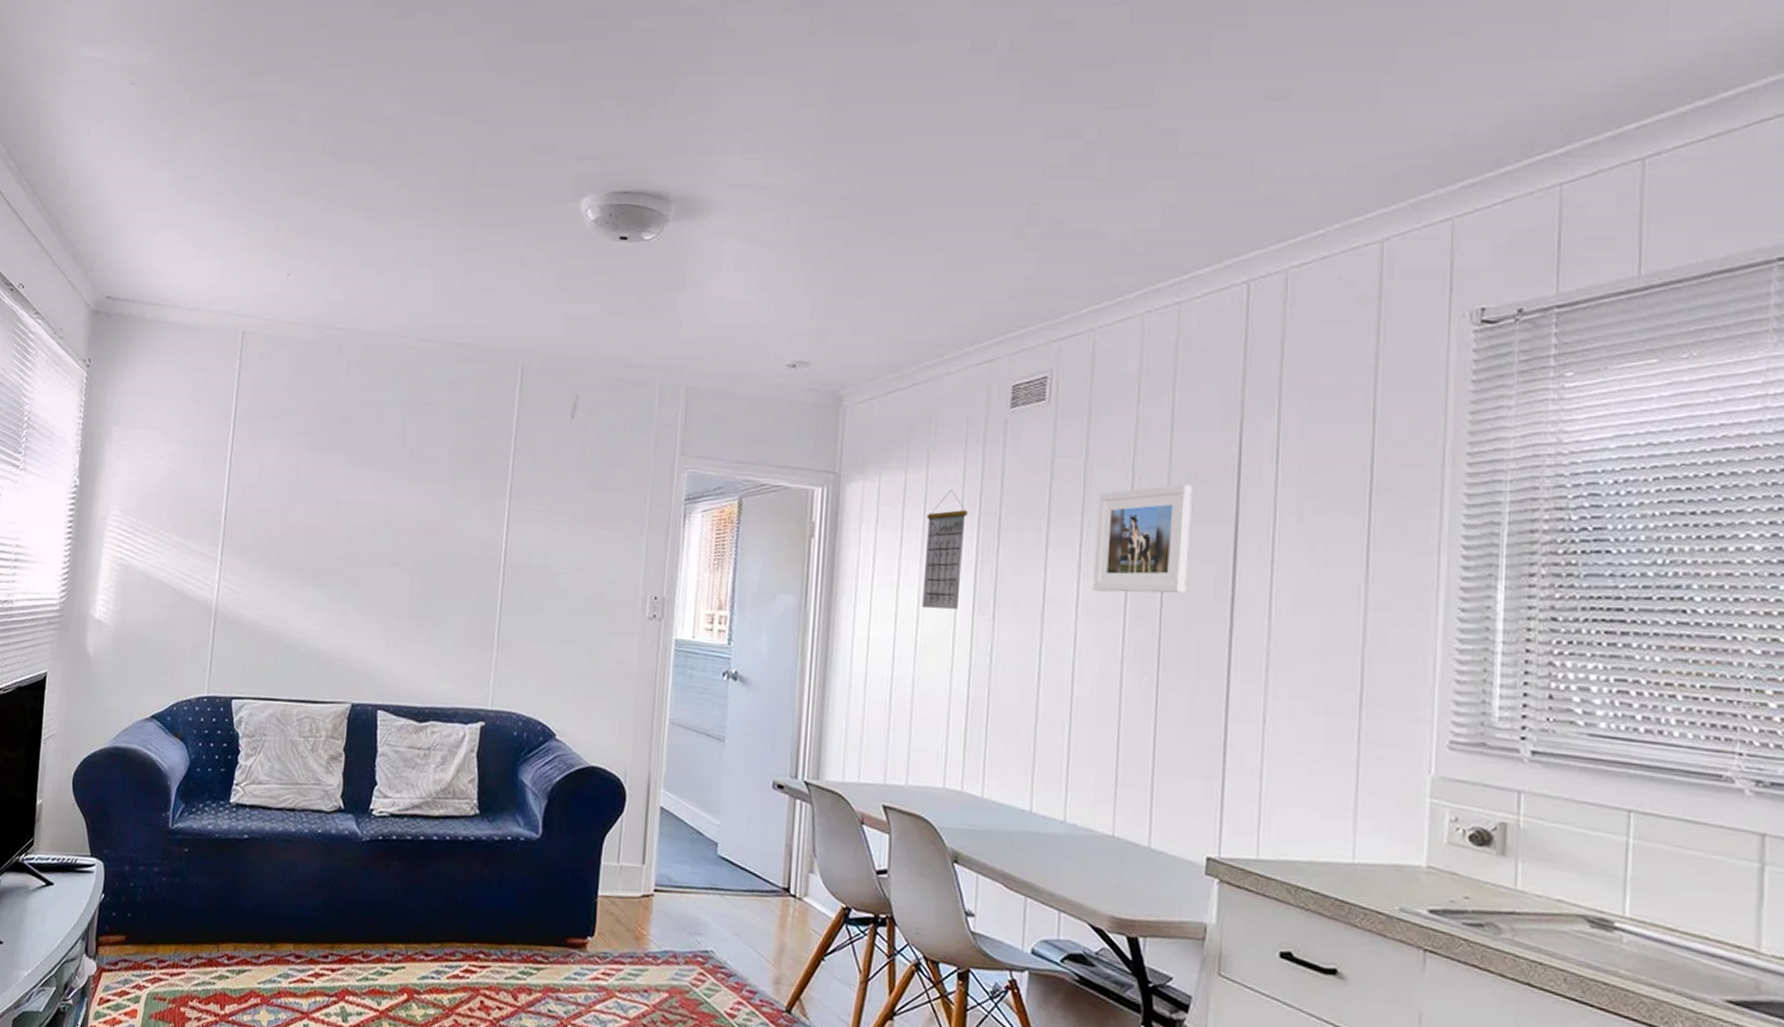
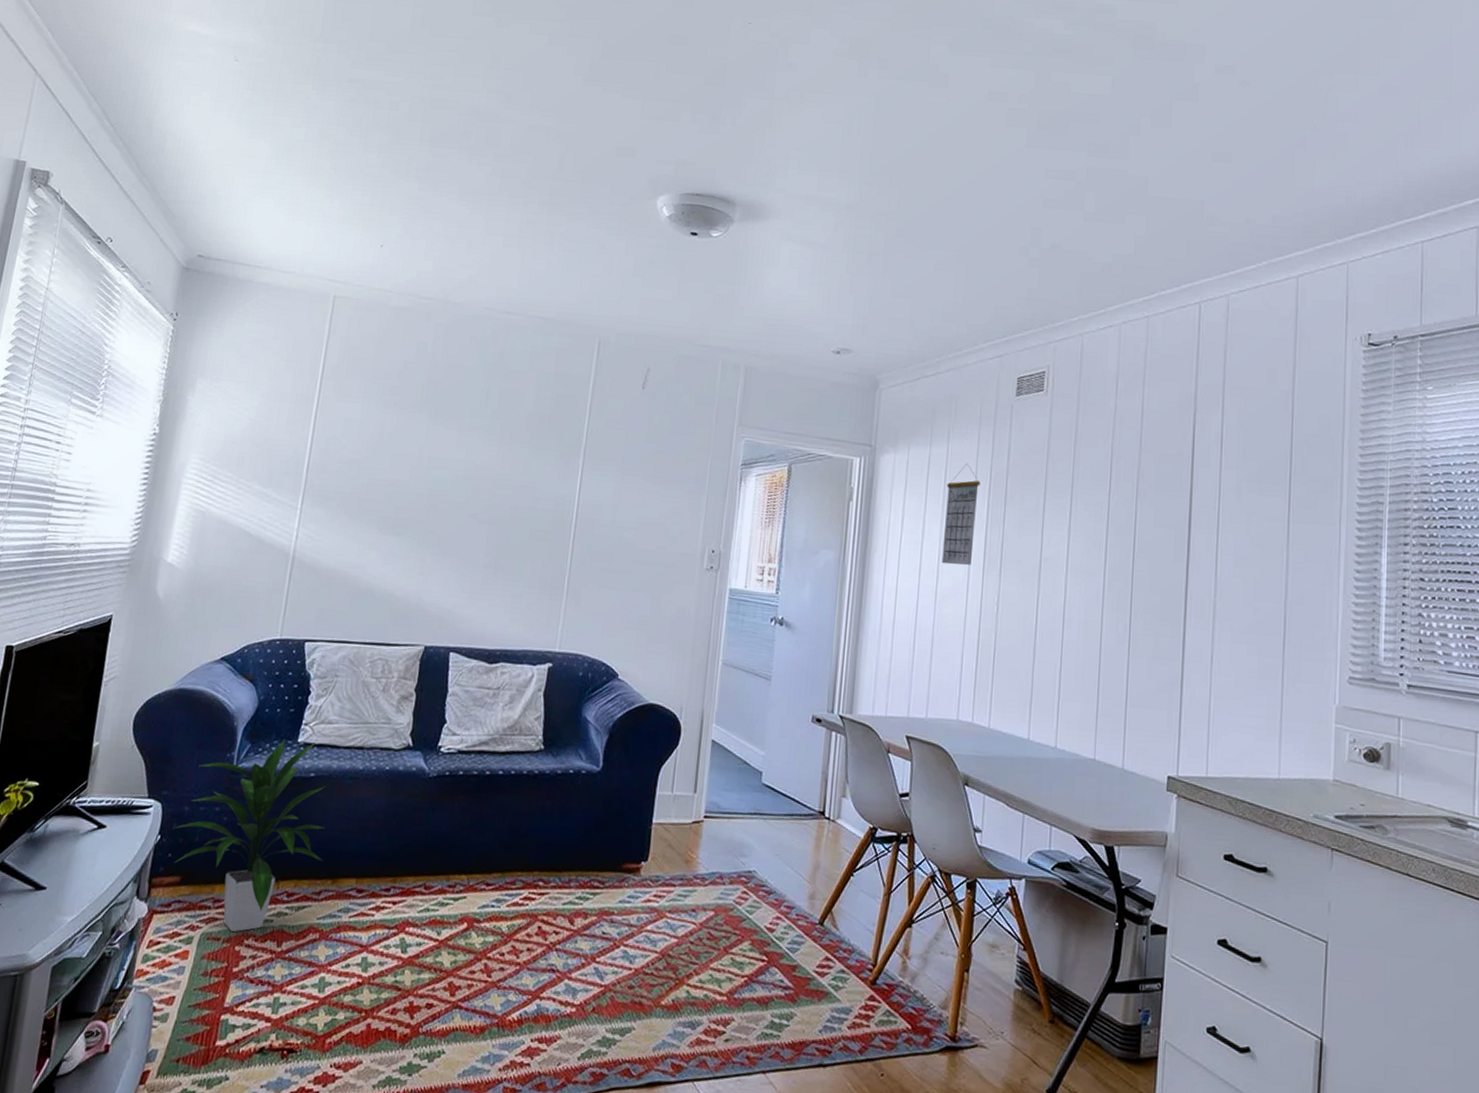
indoor plant: none [115,799,260,993] -> present [173,738,326,932]
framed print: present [1092,484,1192,593] -> none [1079,464,1157,554]

